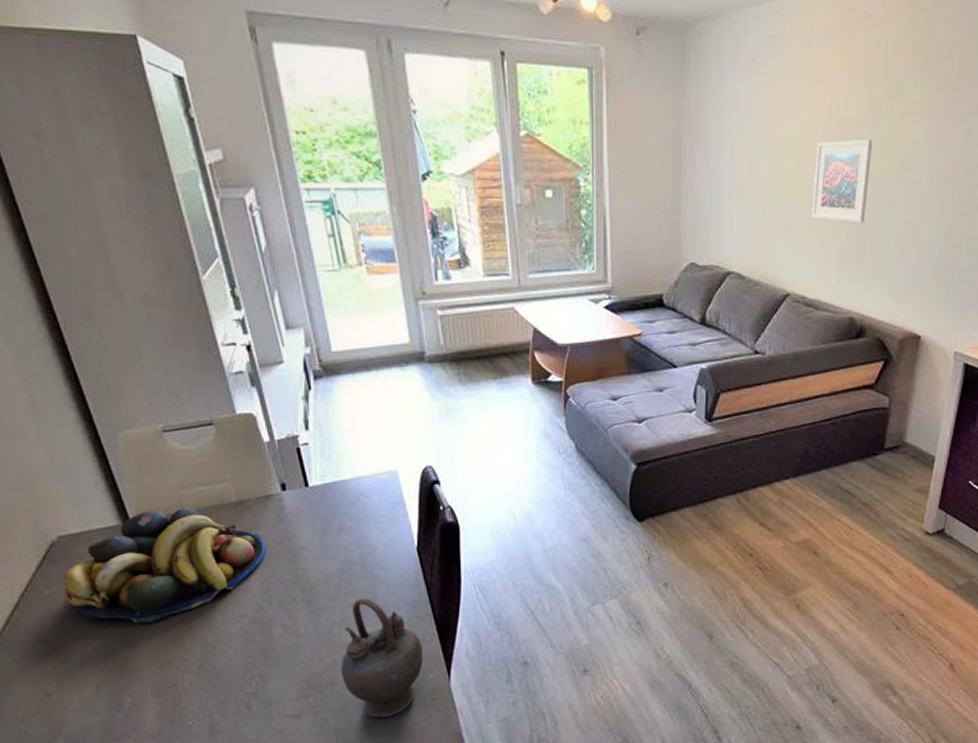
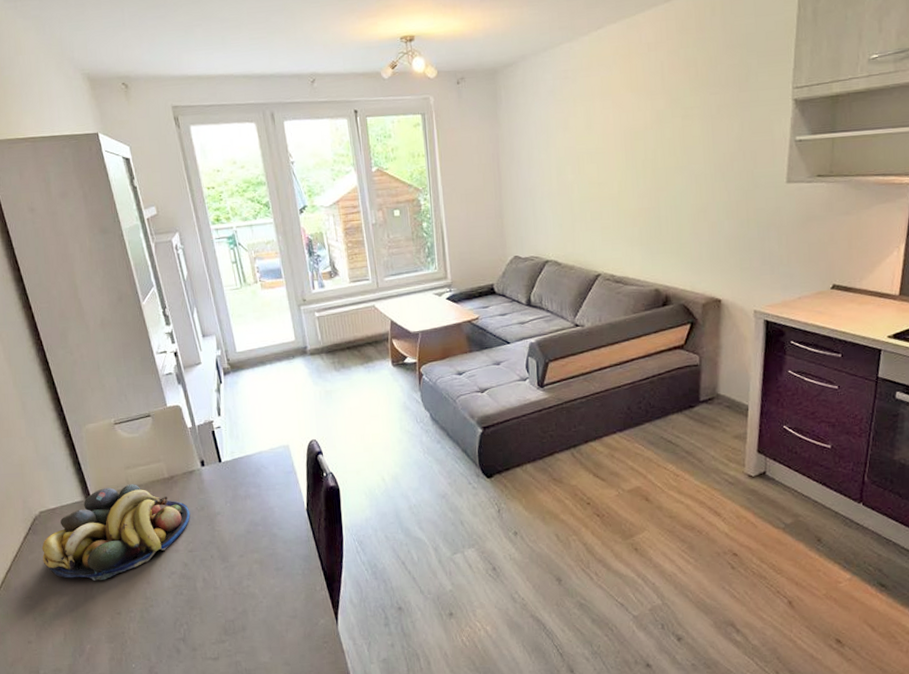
teapot: present [340,598,423,718] -> none [249,554,315,660]
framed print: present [811,139,872,223] -> none [611,140,660,210]

